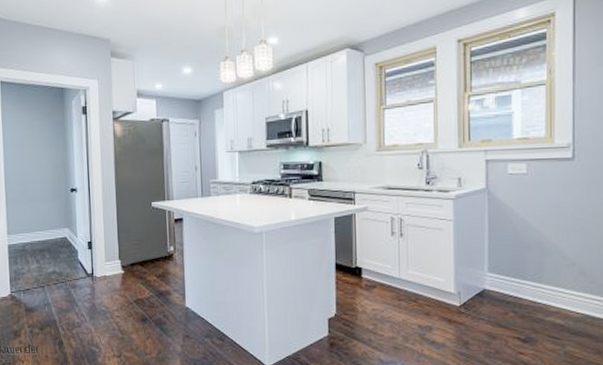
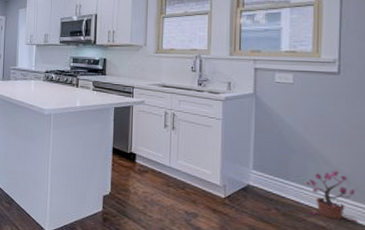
potted plant: none [543,264,595,316] -> present [306,170,358,222]

